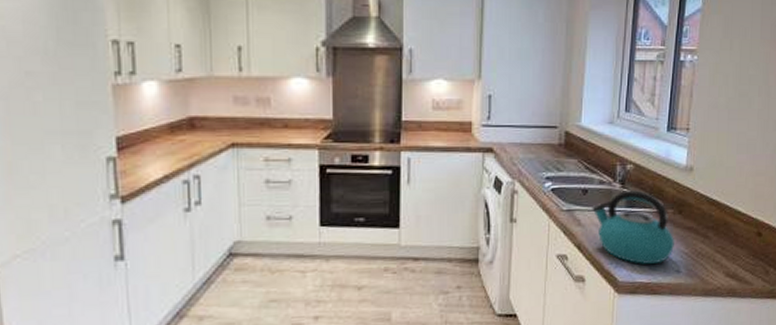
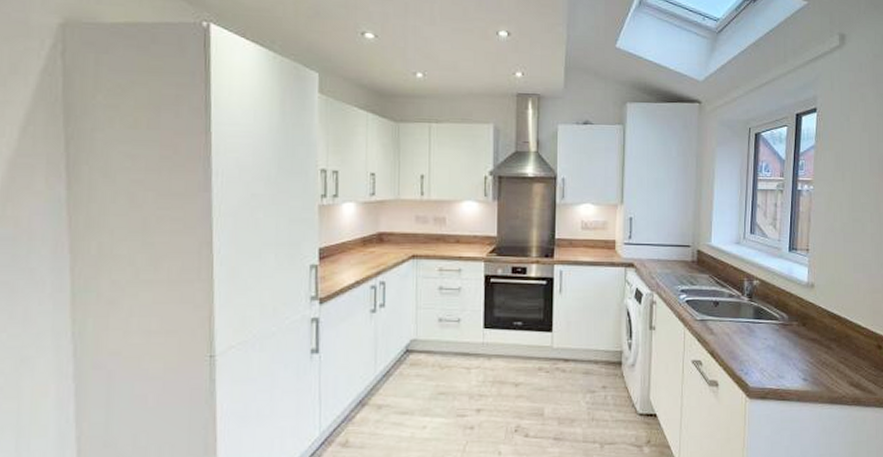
kettle: present [592,190,675,265] -> none [723,303,801,373]

